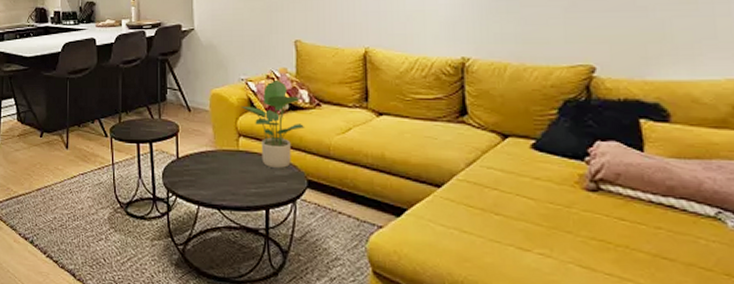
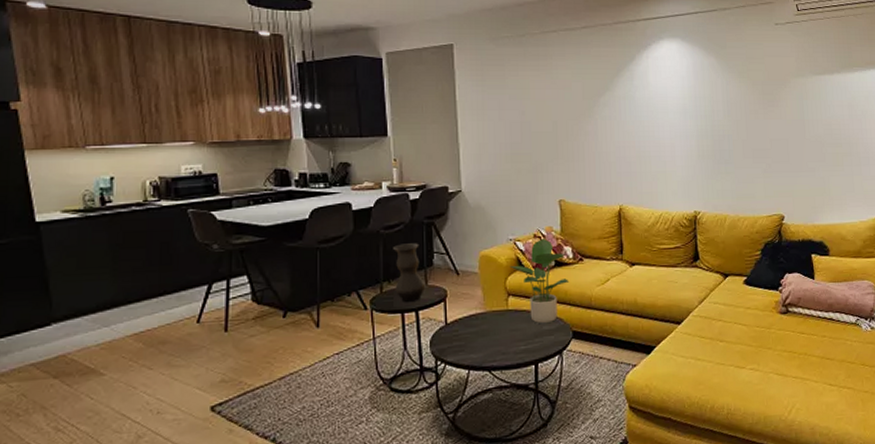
vase: none [131,78,159,133] -> present [393,243,426,302]

